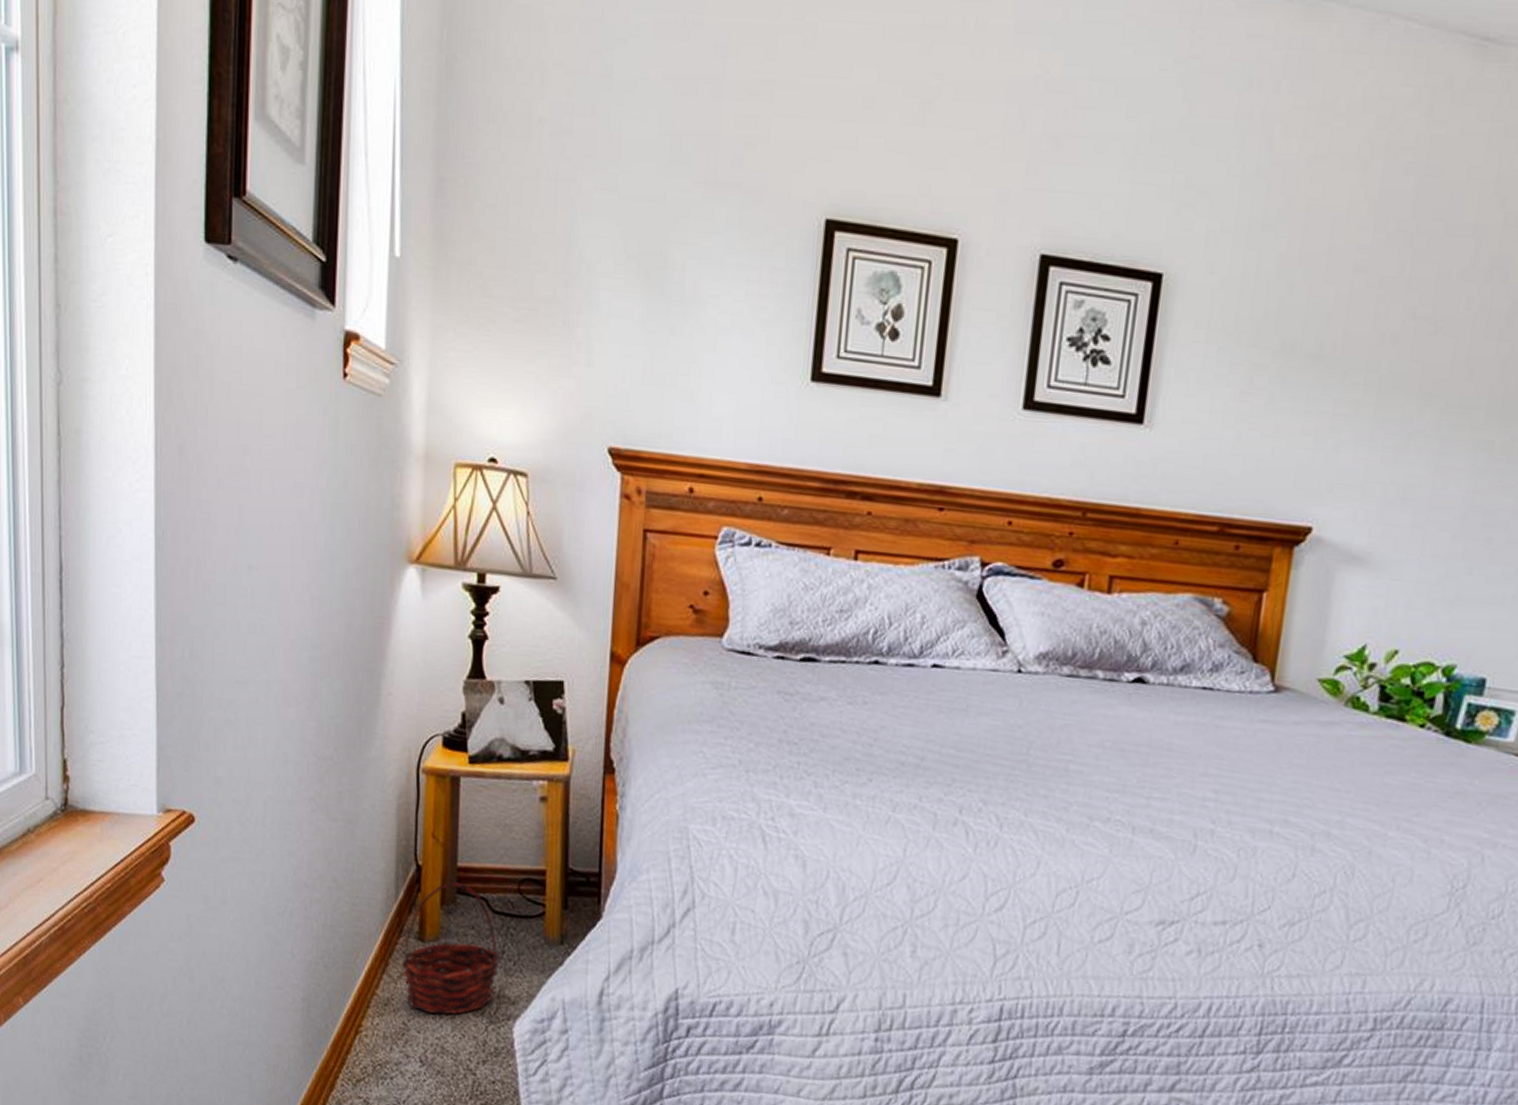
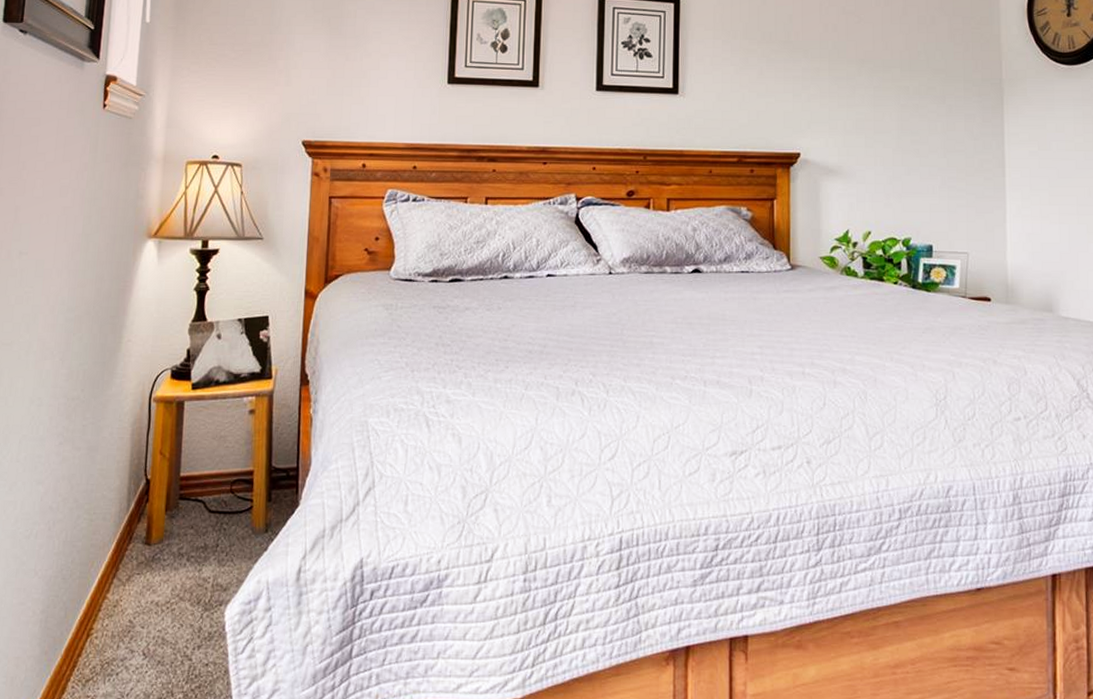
basket: present [401,882,501,1015] -> none [129,490,215,609]

